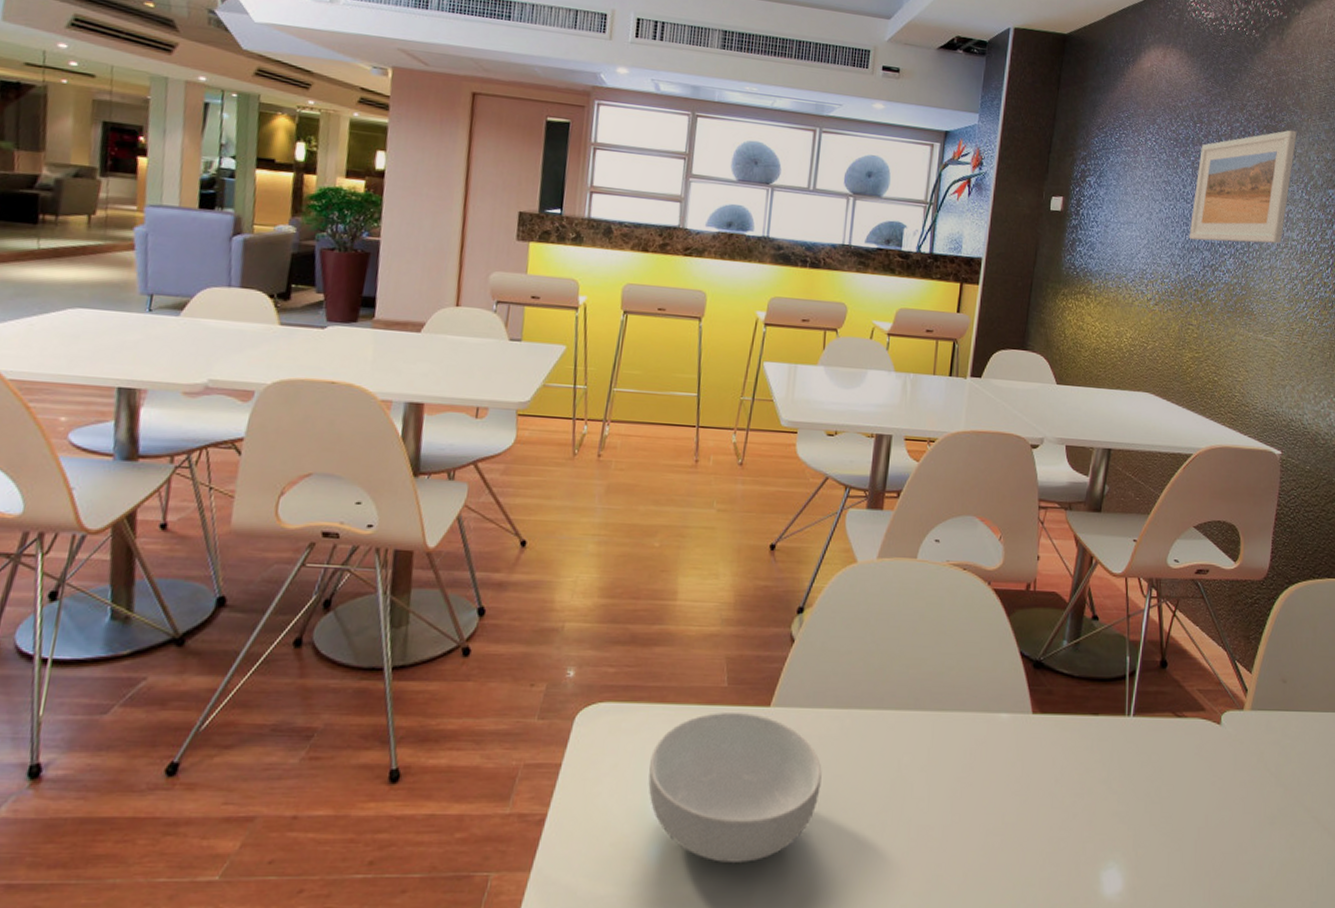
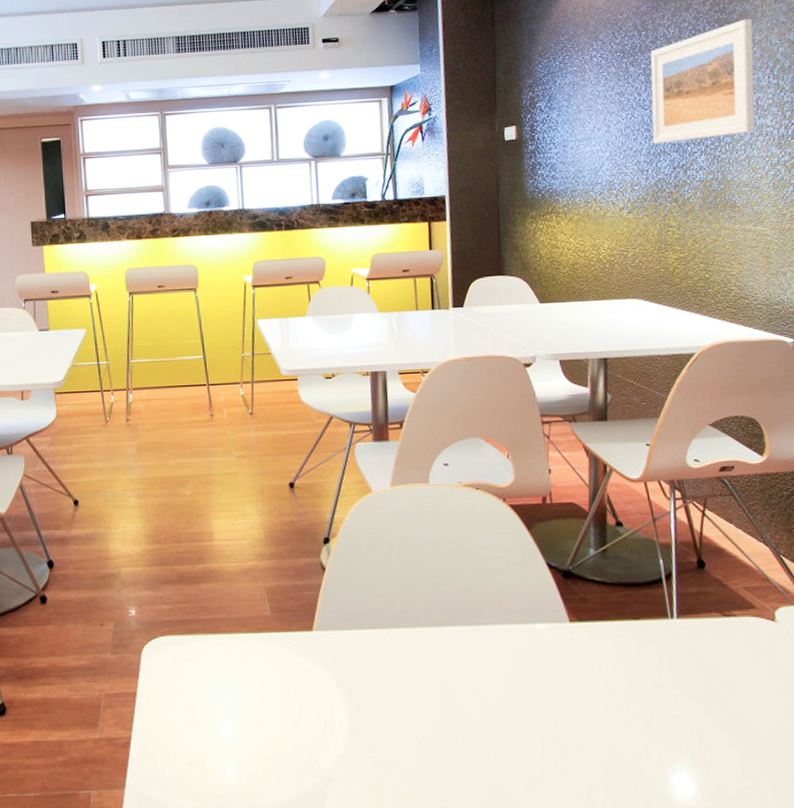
cereal bowl: present [648,712,822,862] -> none [212,638,372,776]

